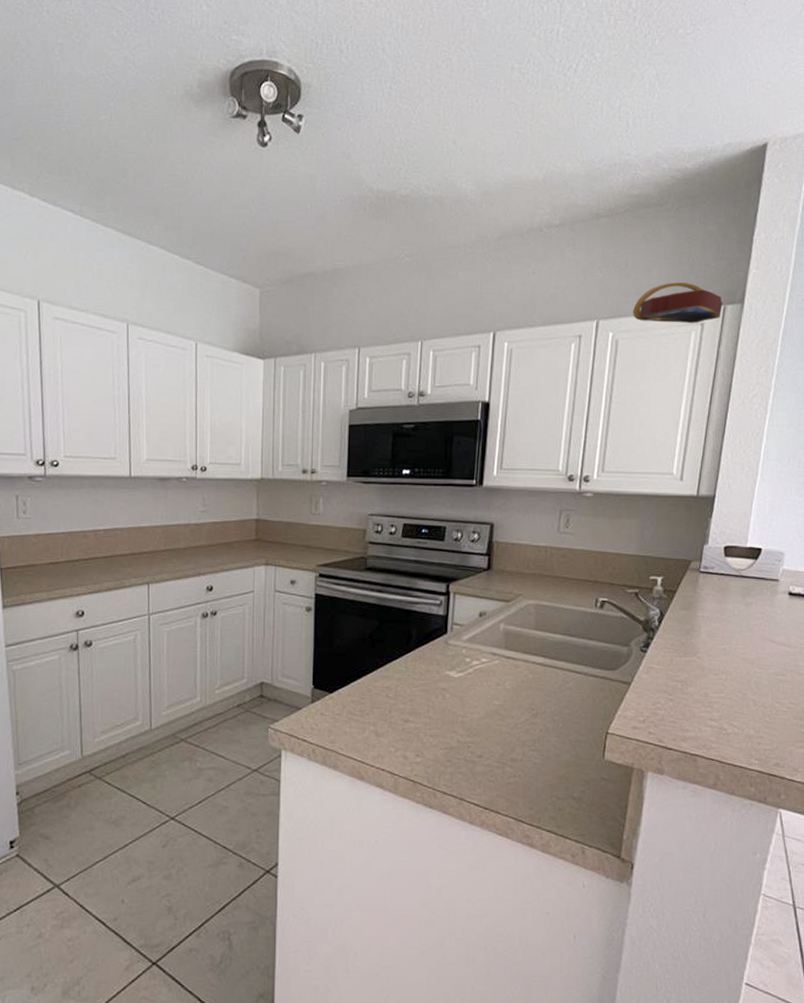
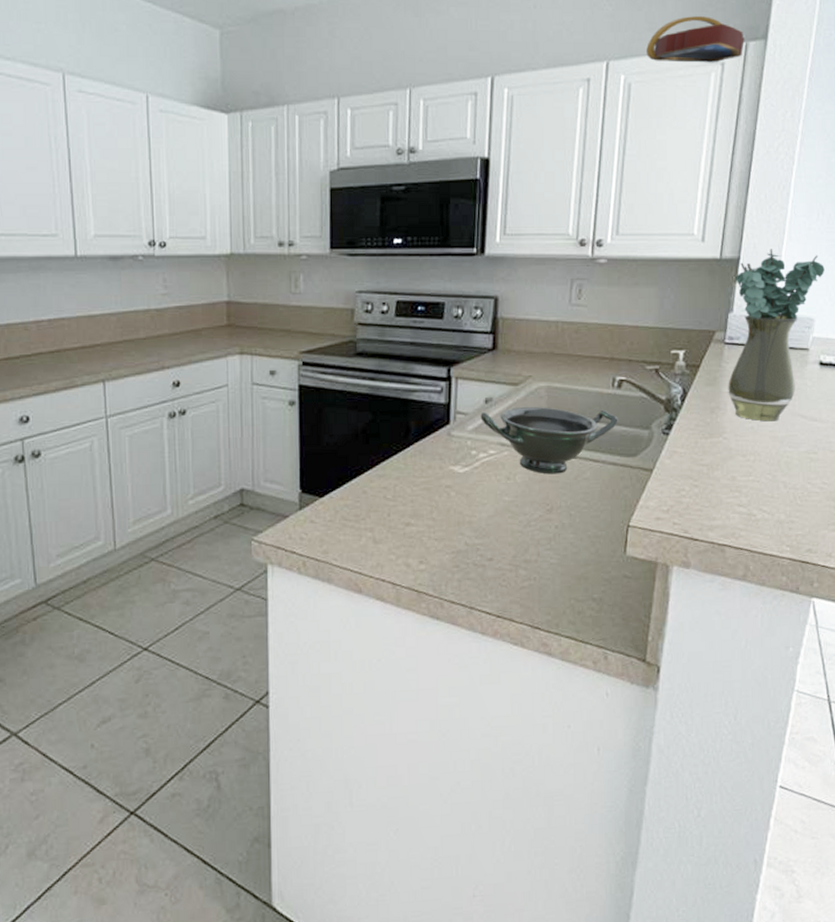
bowl: none [475,621,600,683] -> present [480,406,618,474]
vase: none [702,489,795,644] -> present [728,249,825,422]

